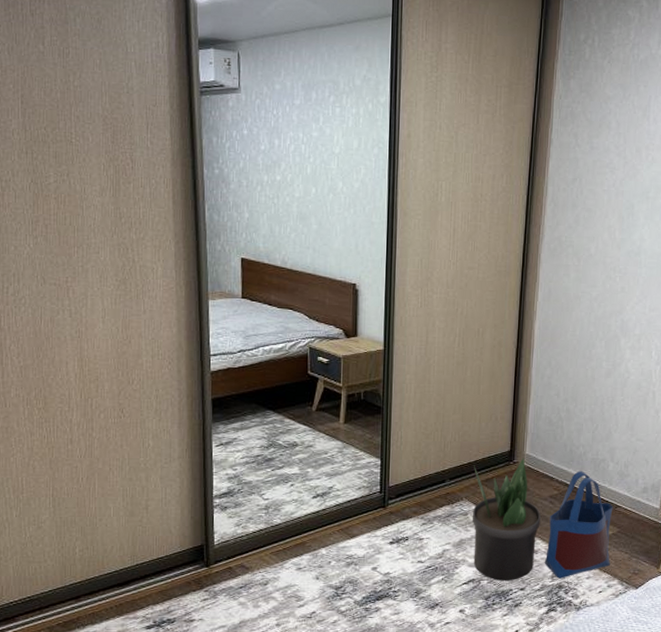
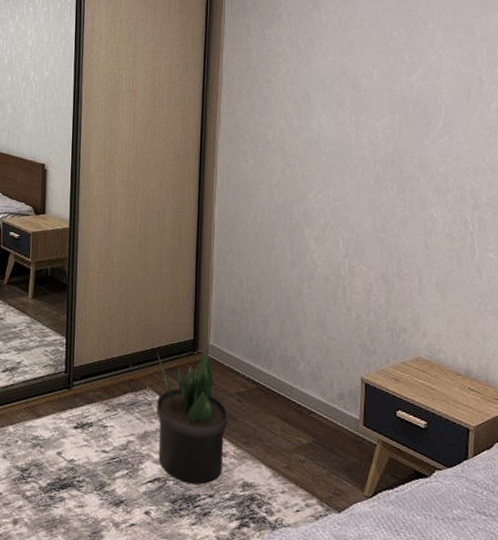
tote bag: present [544,471,613,579] -> none [233,368,307,490]

